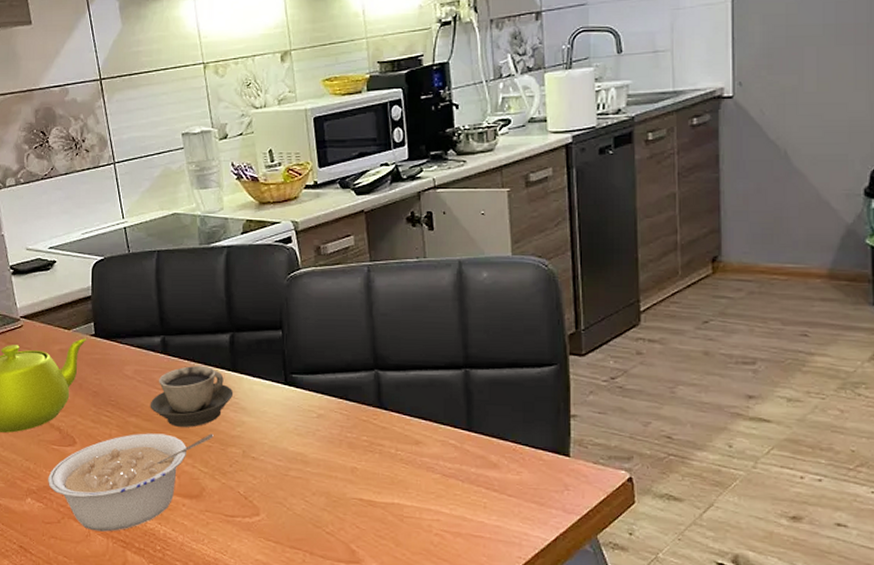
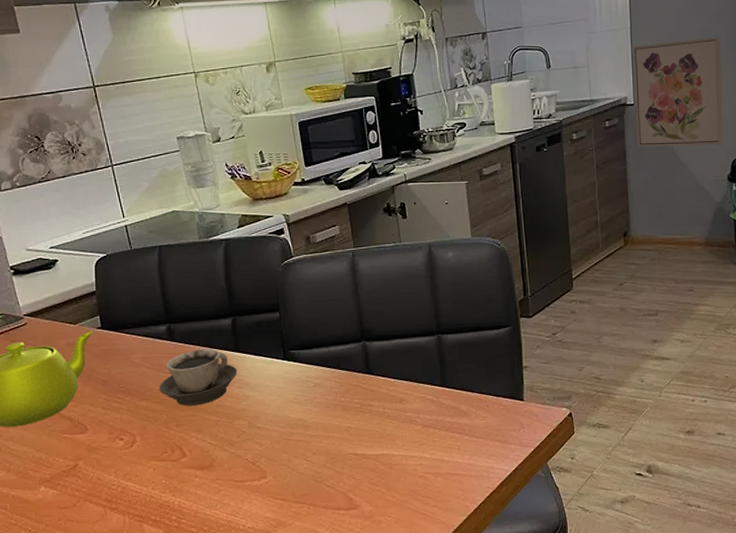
legume: present [48,433,214,532] -> none [61,409,221,510]
wall art: none [735,9,861,151] -> present [633,36,723,148]

